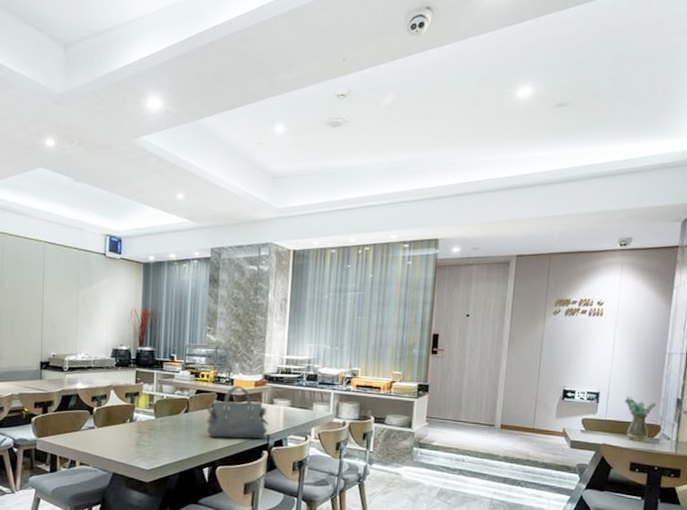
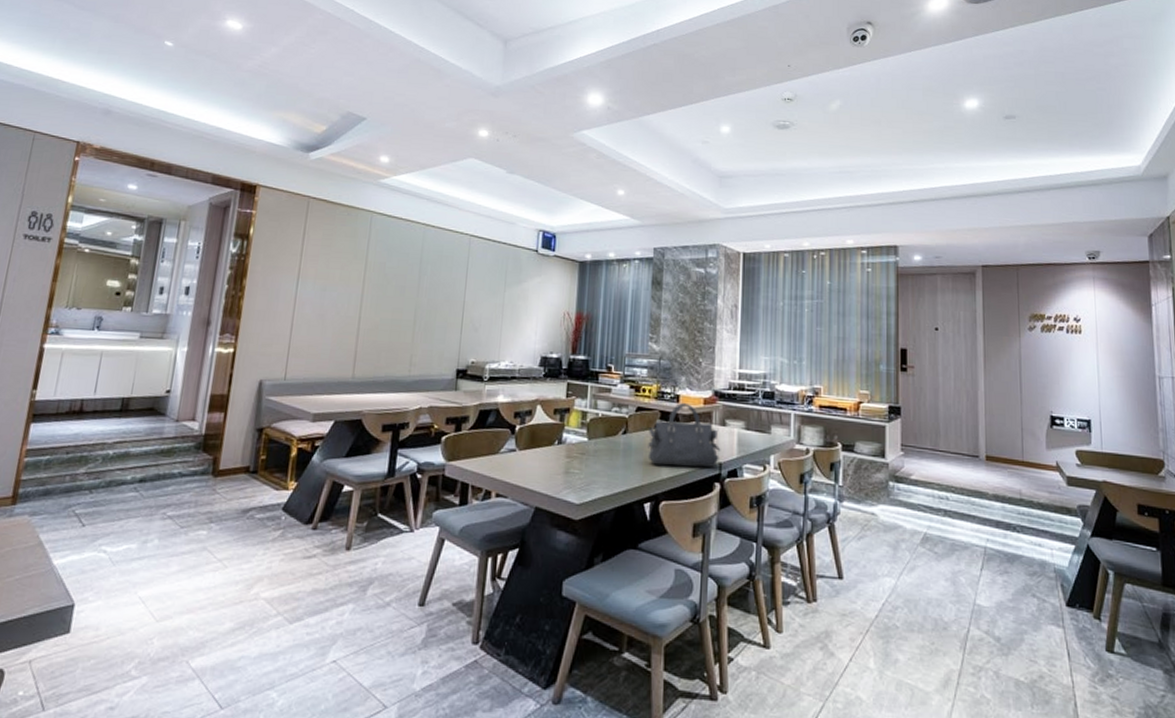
vase: present [625,396,656,442] -> none [1120,424,1155,480]

